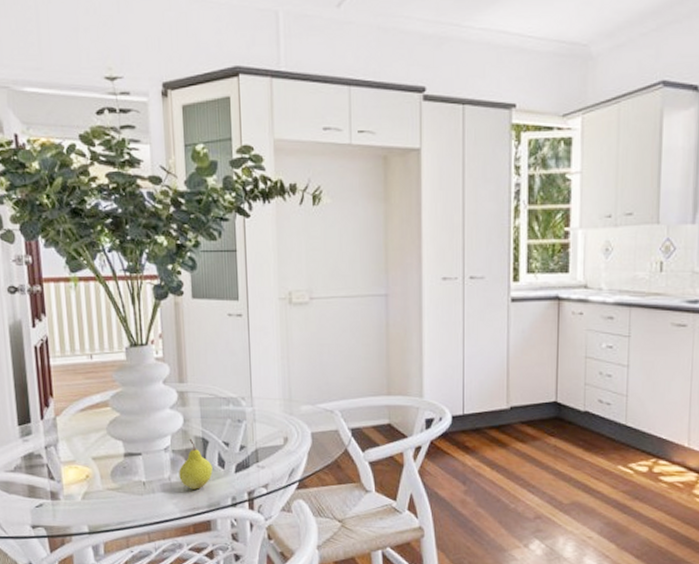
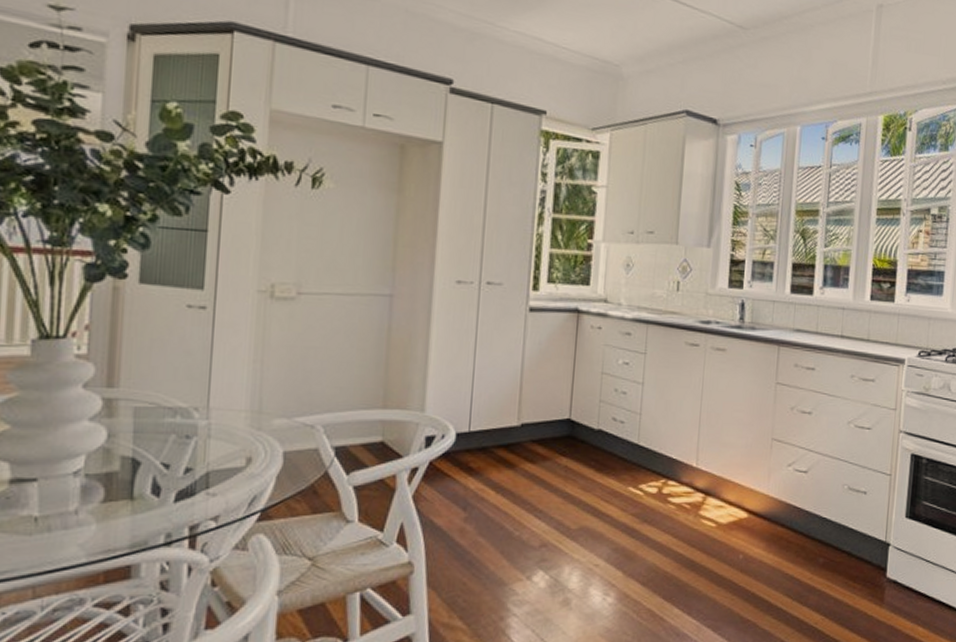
fruit: present [179,438,213,490] -> none [91,459,143,525]

